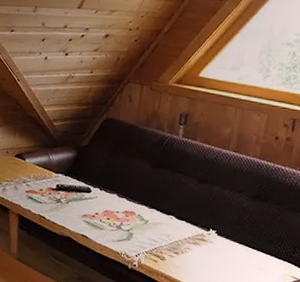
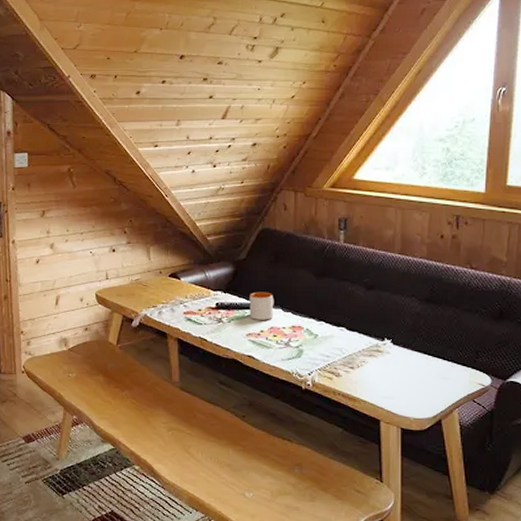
mug: none [86,177,111,204] -> present [249,291,274,320]

